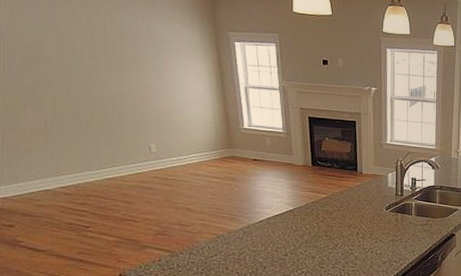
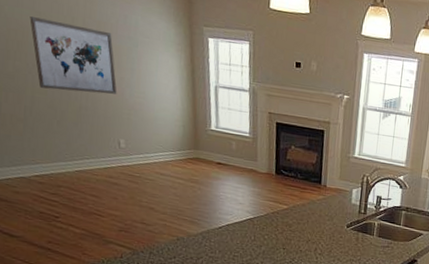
wall art: none [46,31,145,101] -> present [30,16,117,94]

